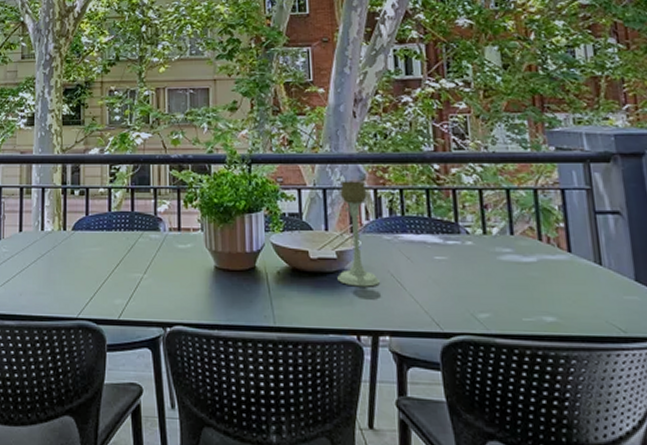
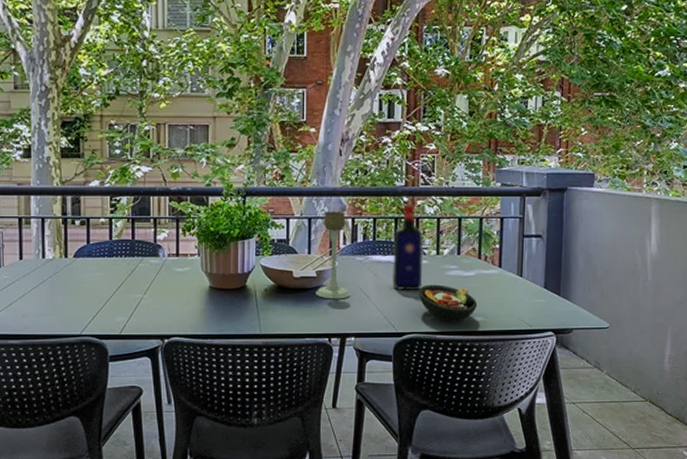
liquor bottle: none [427,172,470,279] -> present [391,203,424,291]
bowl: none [465,272,546,322] -> present [419,285,478,322]

